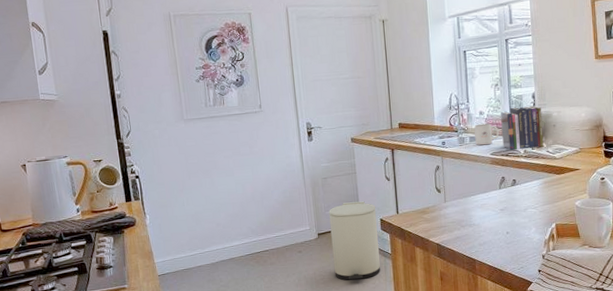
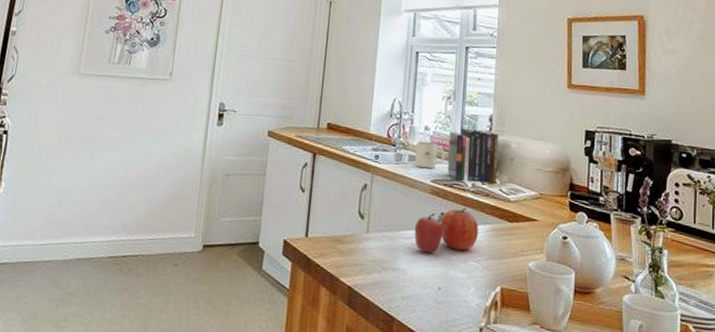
pedal bin: present [329,201,381,281] -> none [213,210,282,319]
fruit: none [482,179,506,209] -> present [414,213,443,253]
fruit: none [502,169,533,203] -> present [440,207,478,251]

